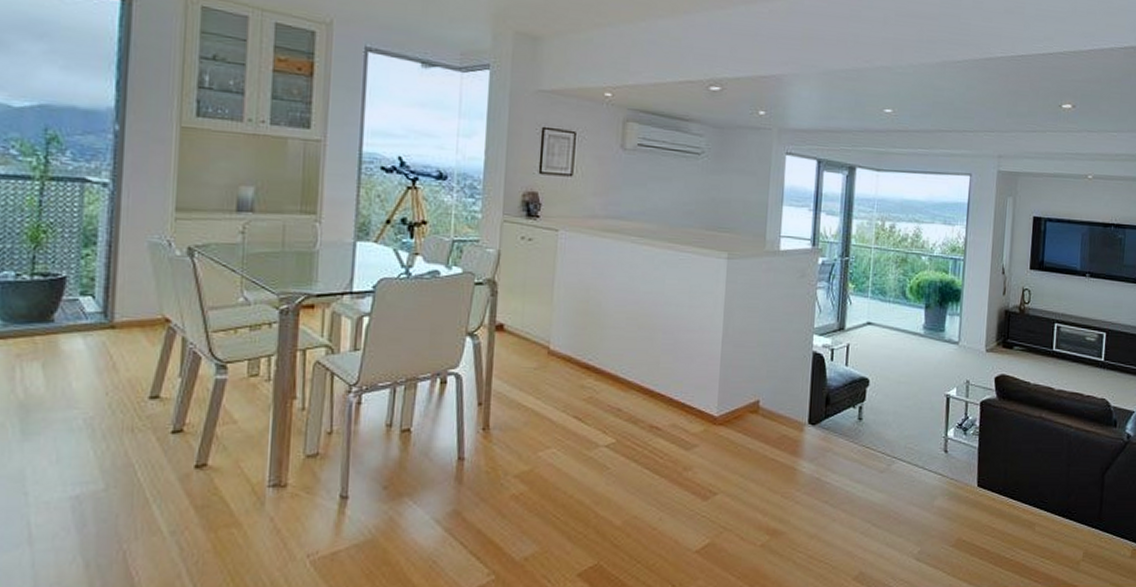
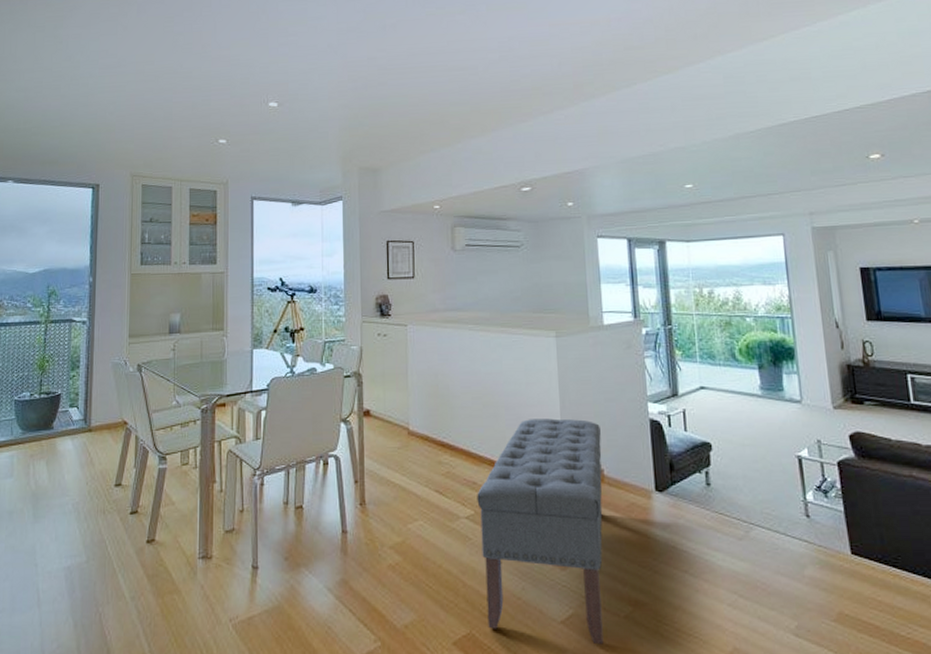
bench: none [618,345,762,573] -> present [477,418,604,645]

